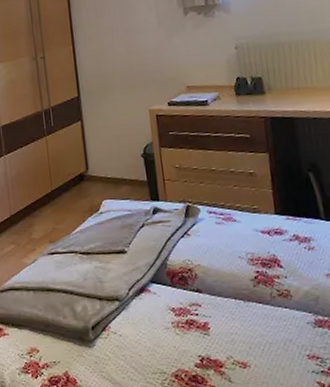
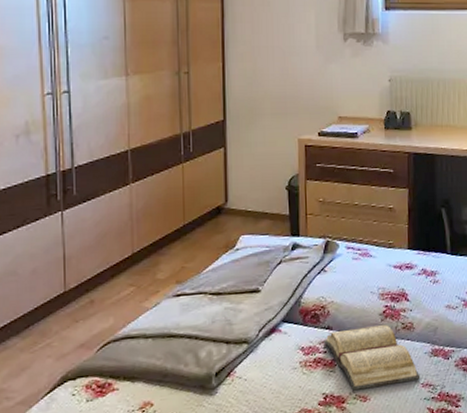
diary: none [194,291,306,356] -> present [323,325,421,391]

